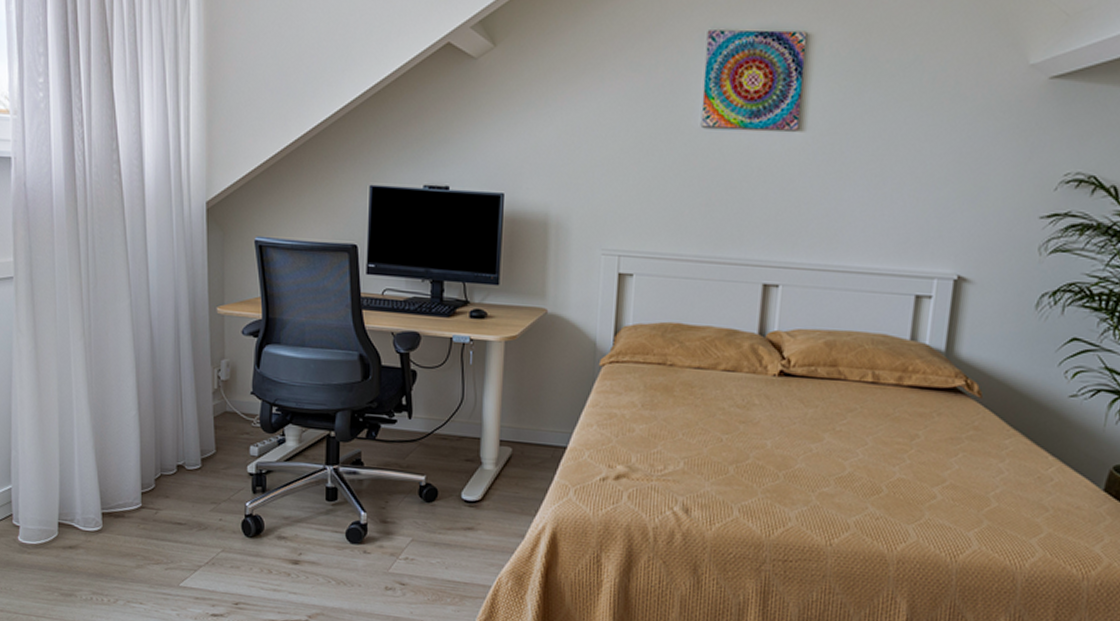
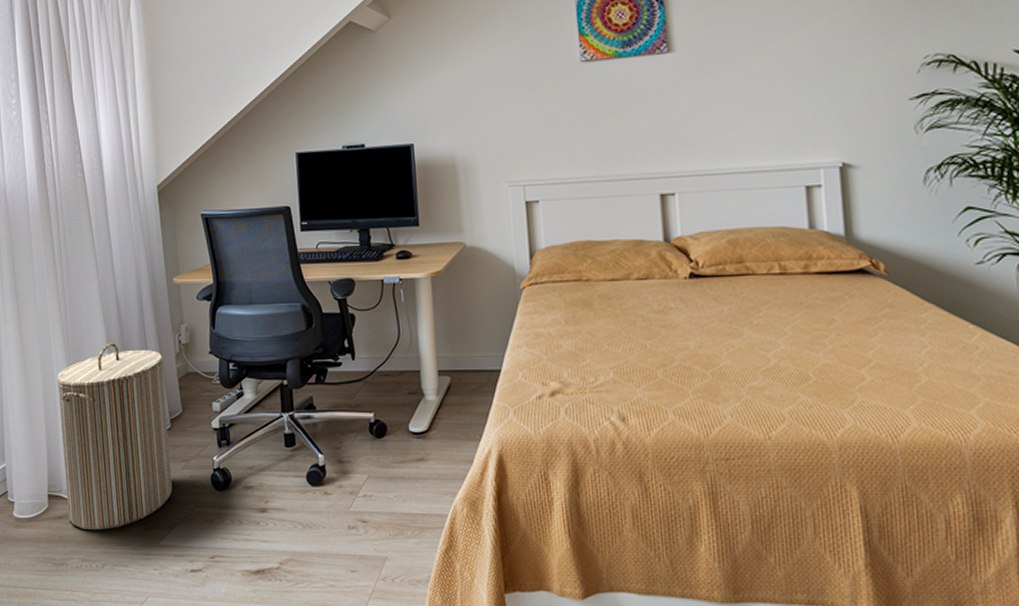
laundry hamper: none [75,369,198,565] -> present [57,343,173,531]

